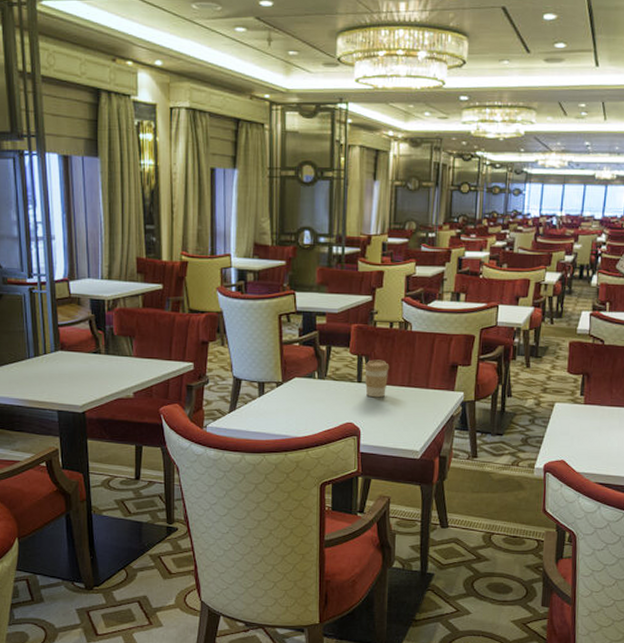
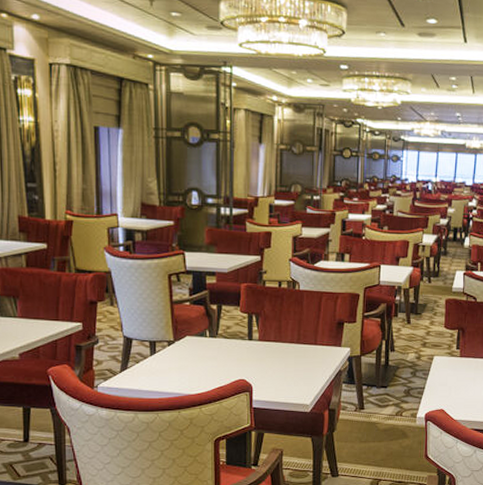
coffee cup: present [363,359,390,398] -> none [254,318,279,355]

